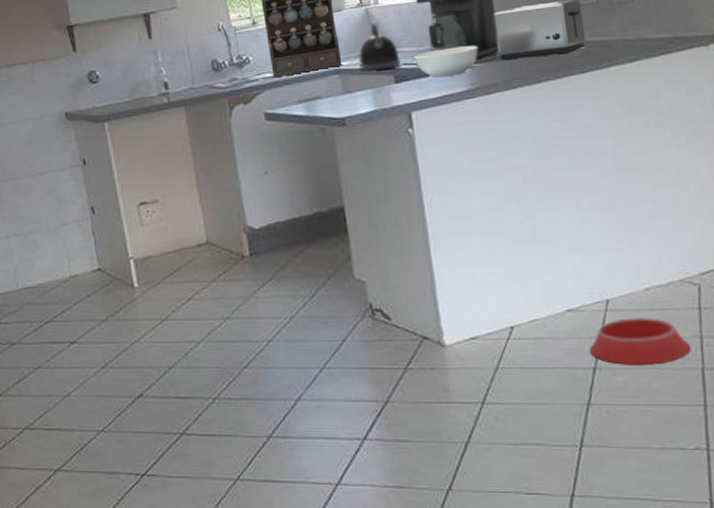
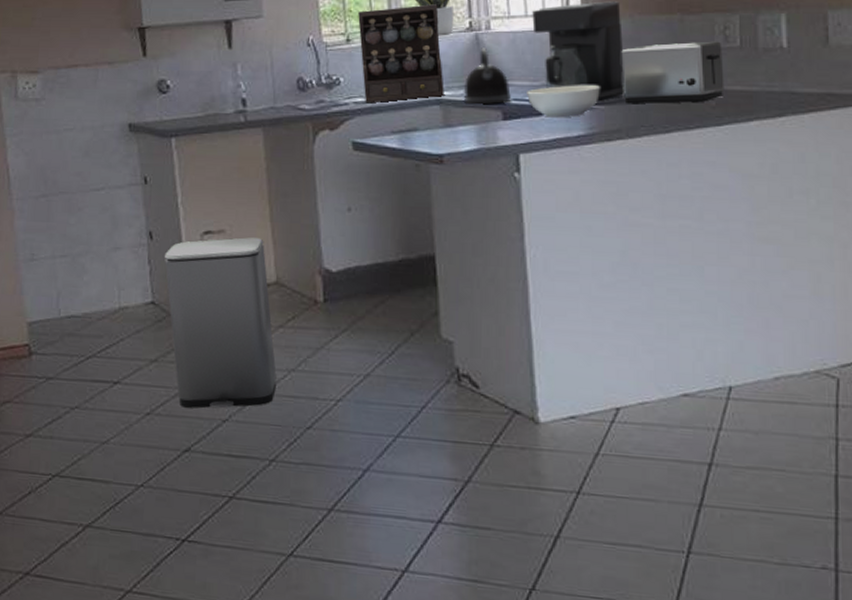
pedal bin: none [106,205,214,359] -> present [164,237,277,409]
pet bowl: present [590,317,691,365] -> none [706,409,824,466]

